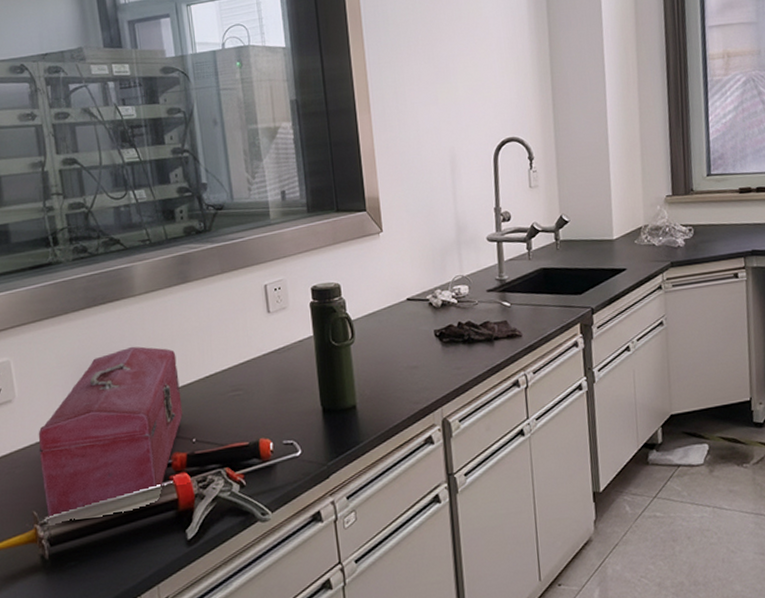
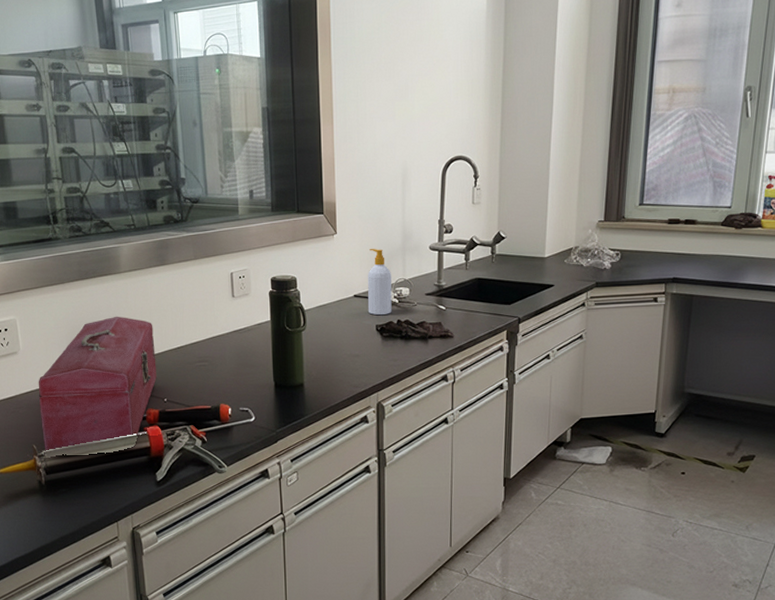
soap bottle: none [421,244,451,319] -> present [367,249,392,316]

